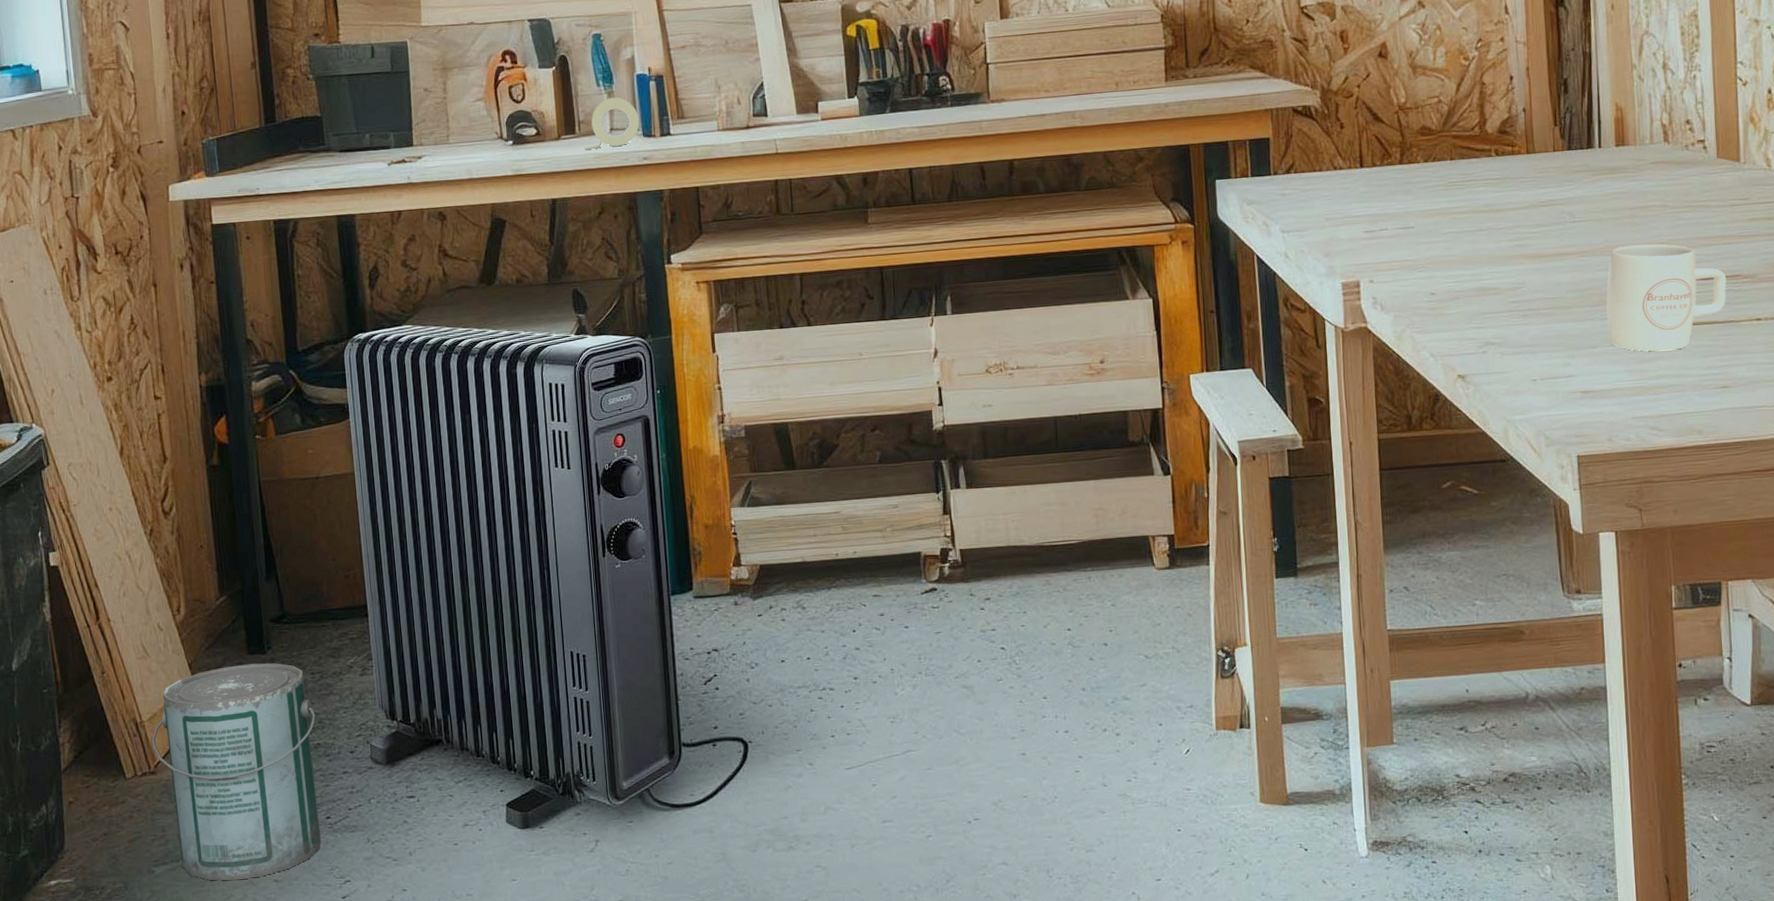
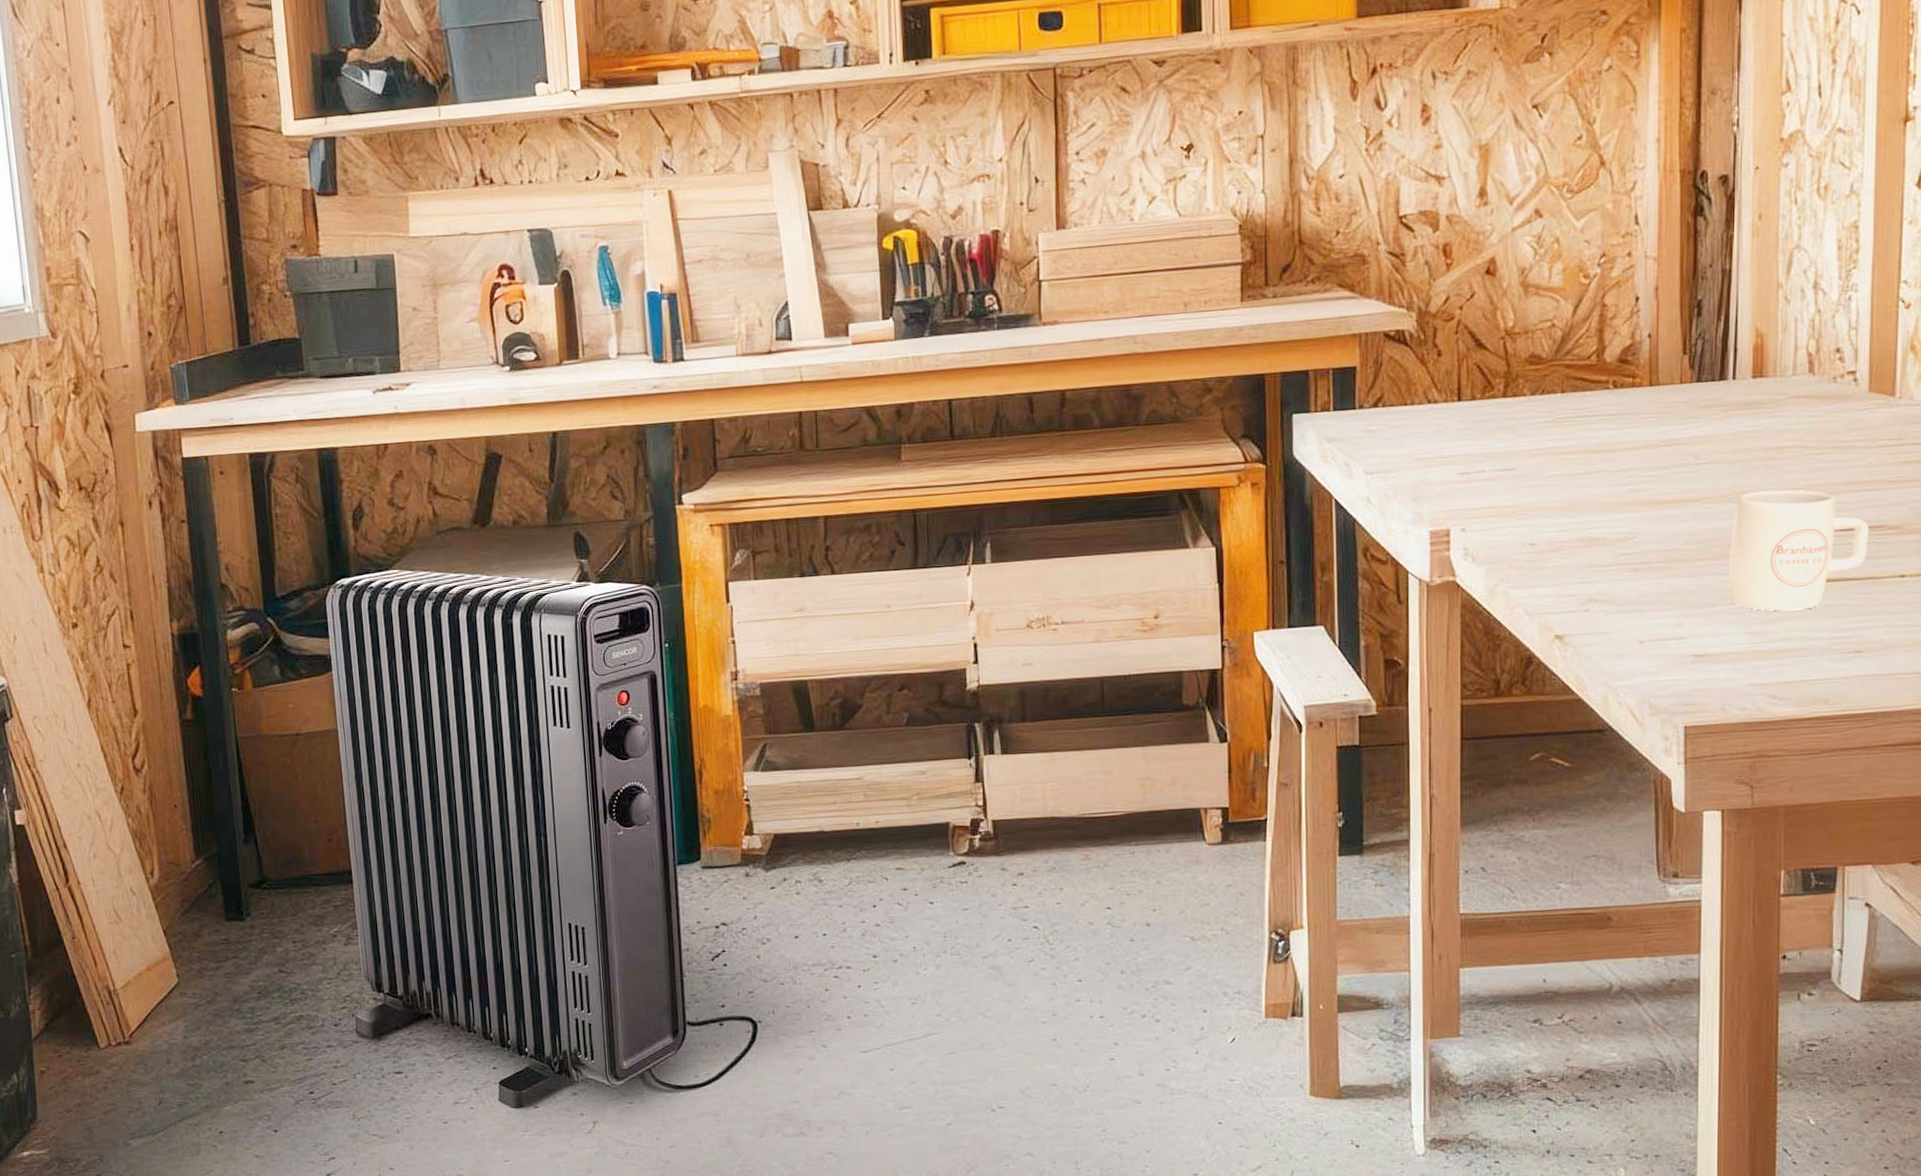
paint can: present [151,663,321,881] -> none [125,930,304,1156]
adhesive tape: present [585,97,640,150] -> none [589,317,650,377]

